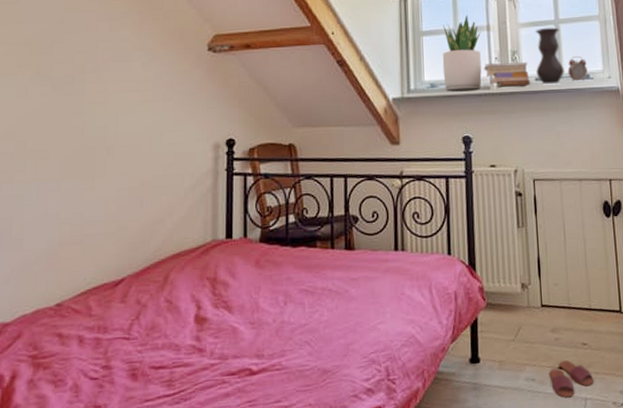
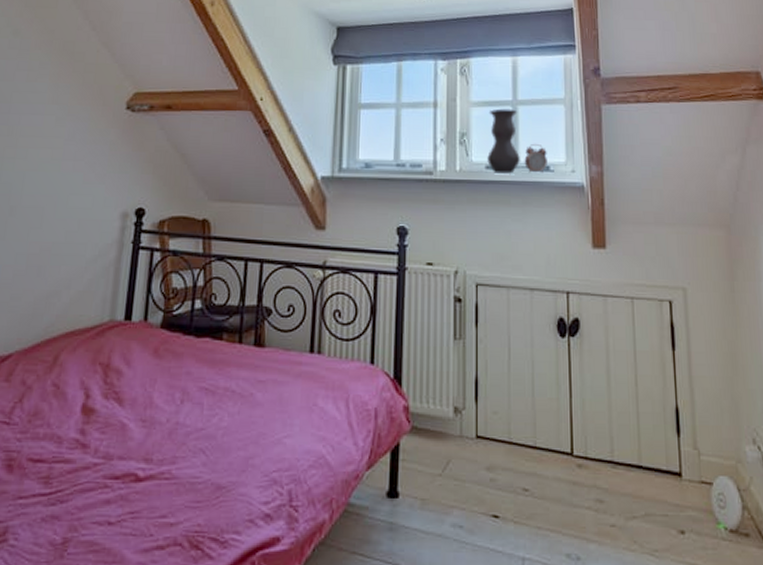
planter: present [442,15,482,93] -> none [380,88,426,176]
books: present [484,62,531,89] -> none [427,145,480,176]
slippers: present [549,360,594,398] -> none [481,508,535,555]

